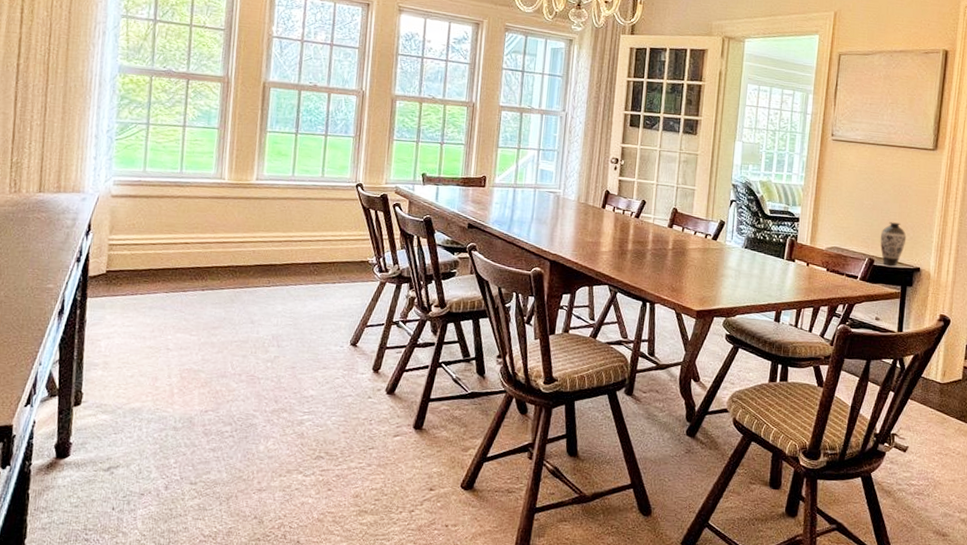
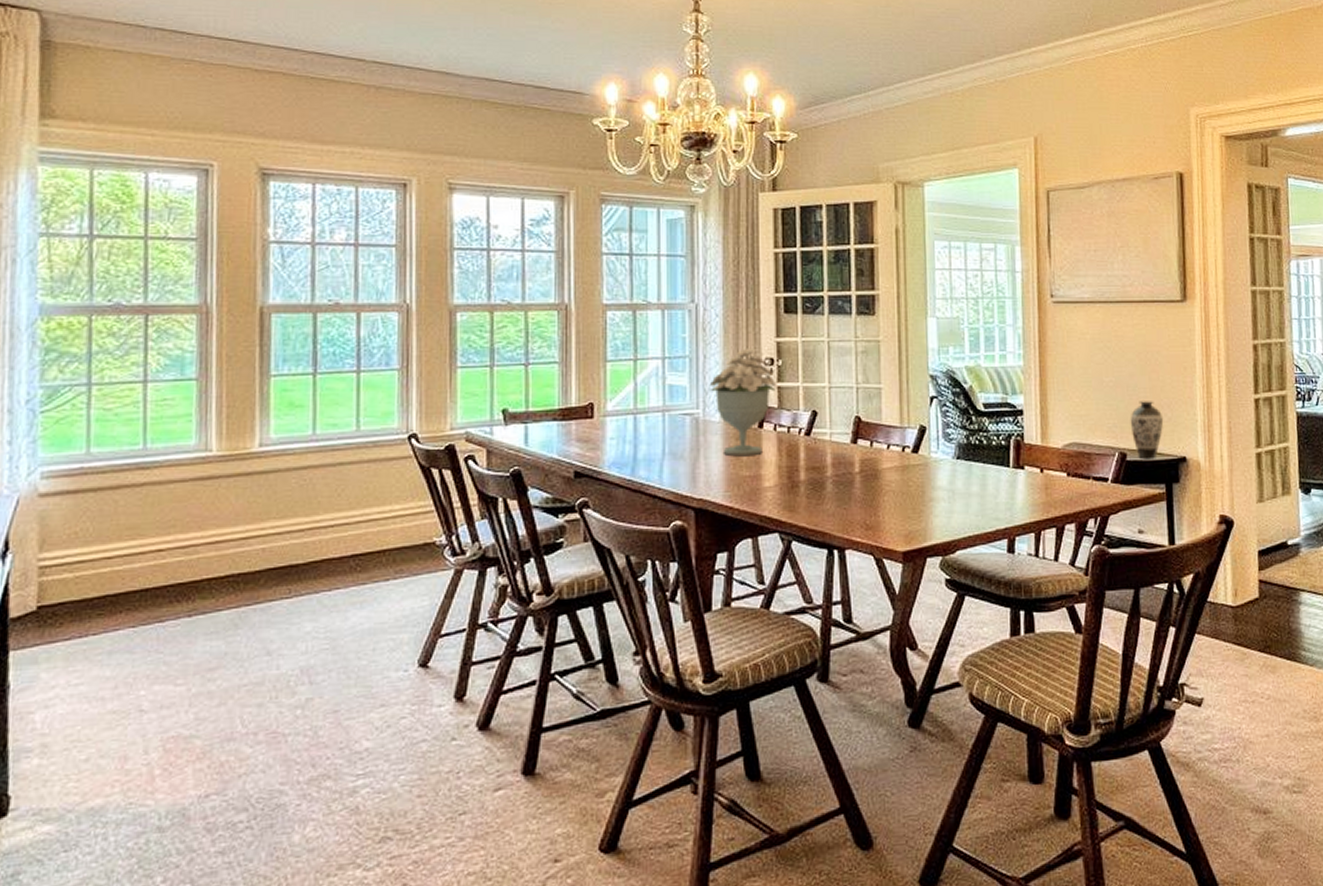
bouquet: none [570,148,619,229] -> present [710,348,777,457]

